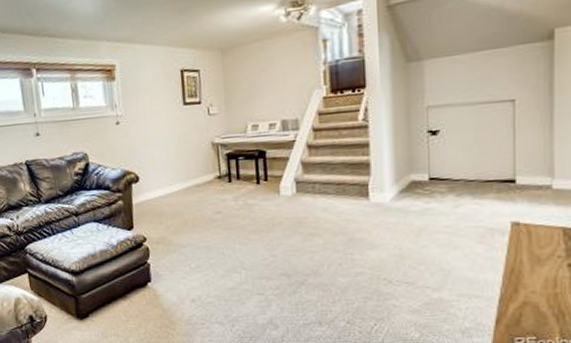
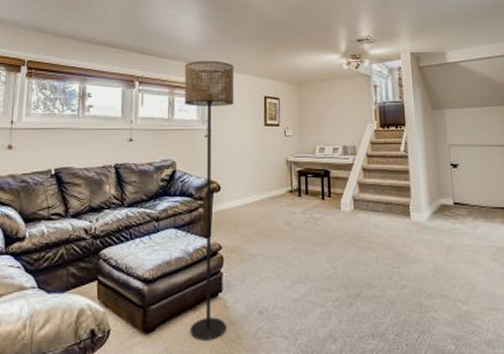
floor lamp: none [83,33,158,326] -> present [184,60,234,341]

